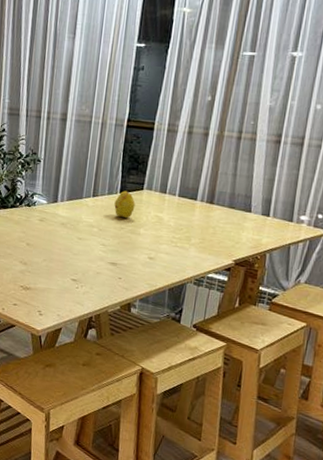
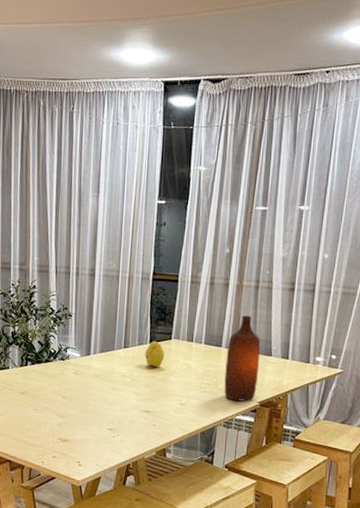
bottle: none [196,168,240,260] -> present [224,315,261,402]

